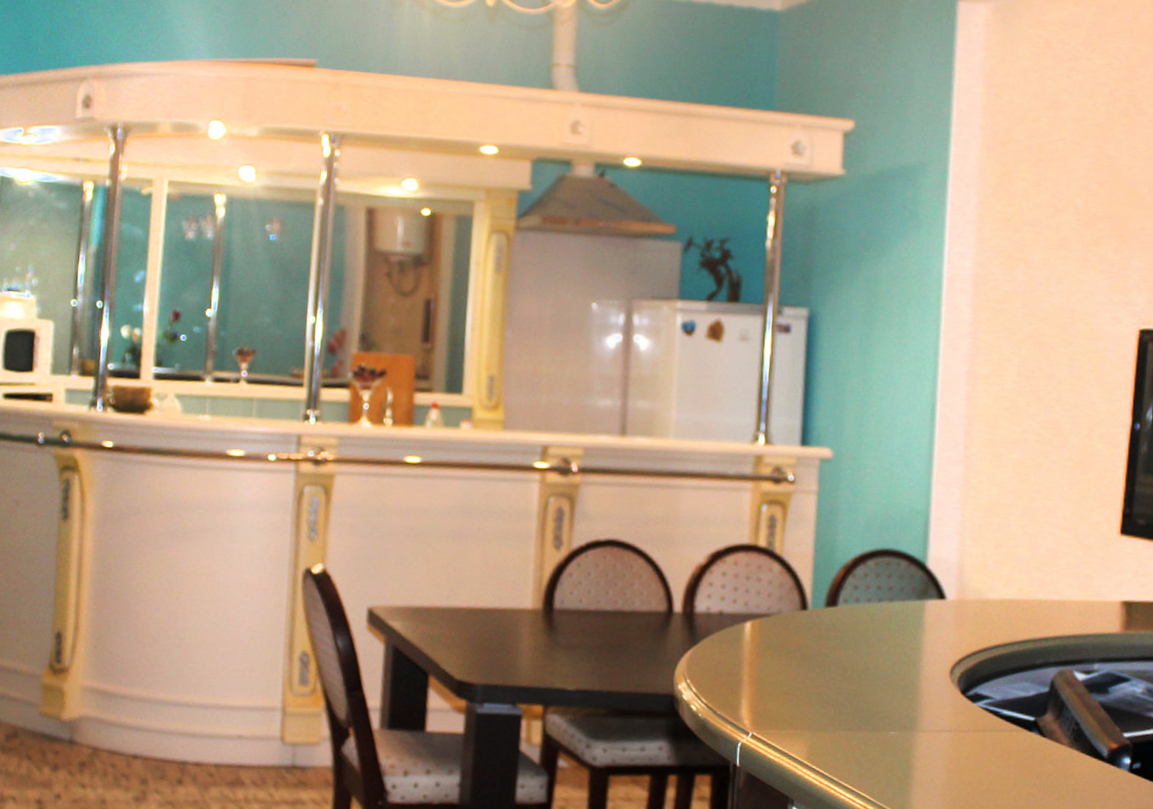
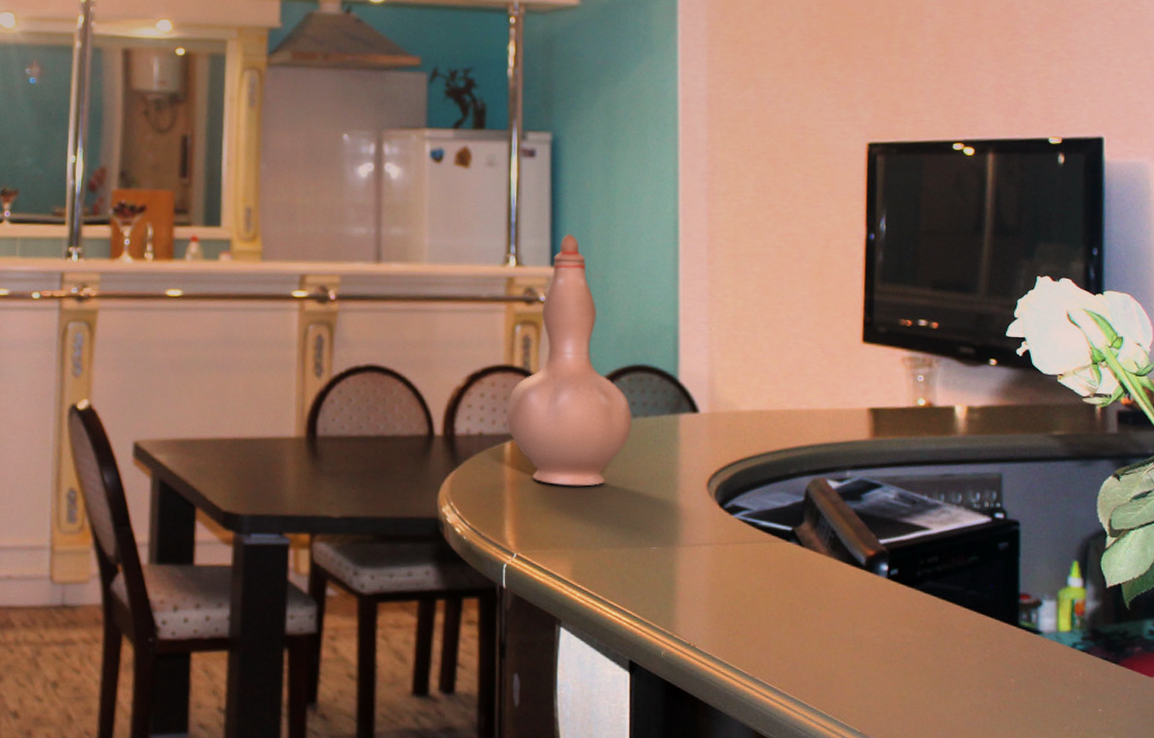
vase: none [747,413,877,669] -> present [506,234,632,486]

